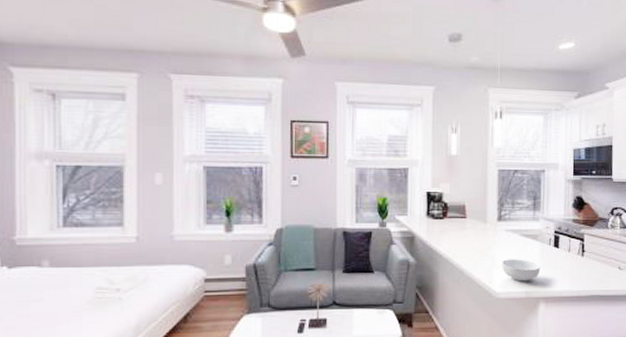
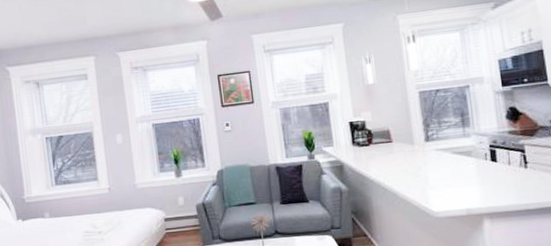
cereal bowl: present [502,259,540,282] -> none [436,176,480,199]

